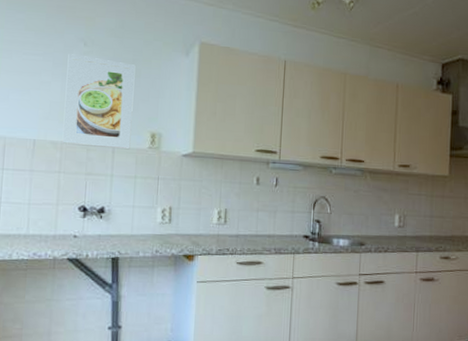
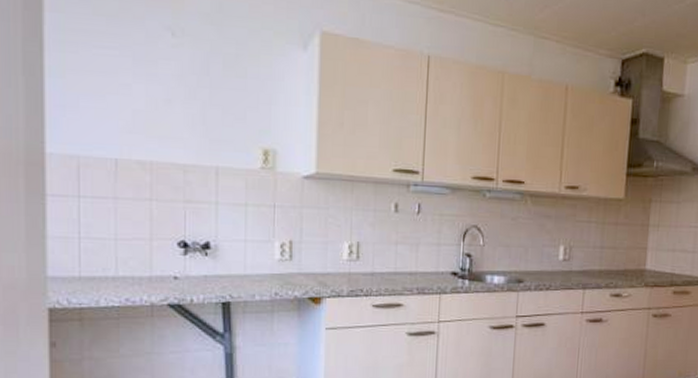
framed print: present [62,54,136,150] -> none [151,47,240,171]

